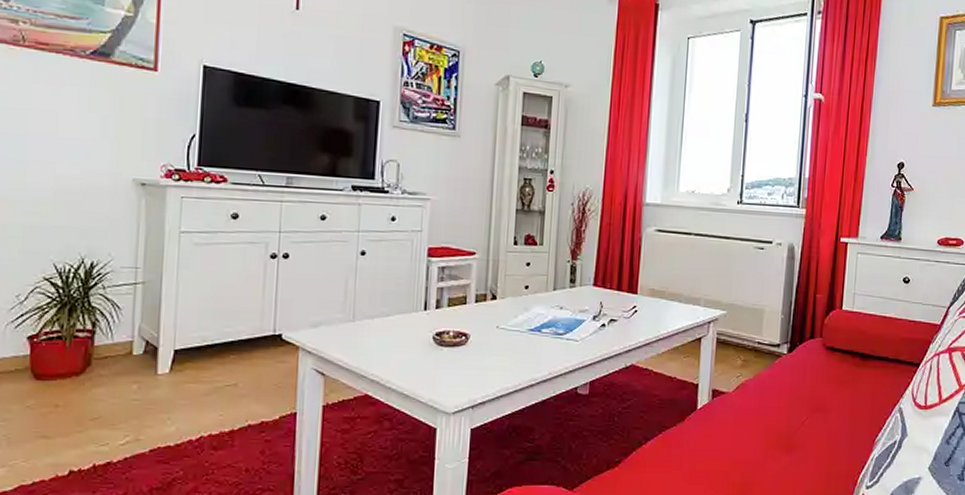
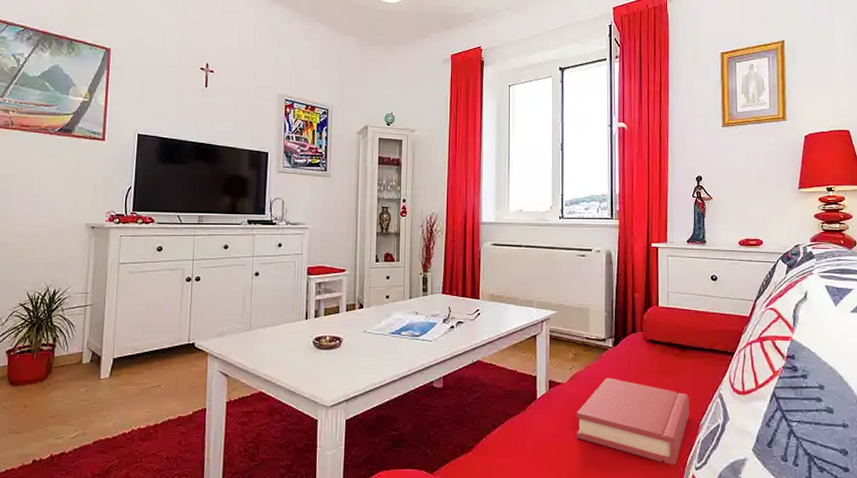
hardback book: none [738,387,866,484] -> present [576,377,689,466]

